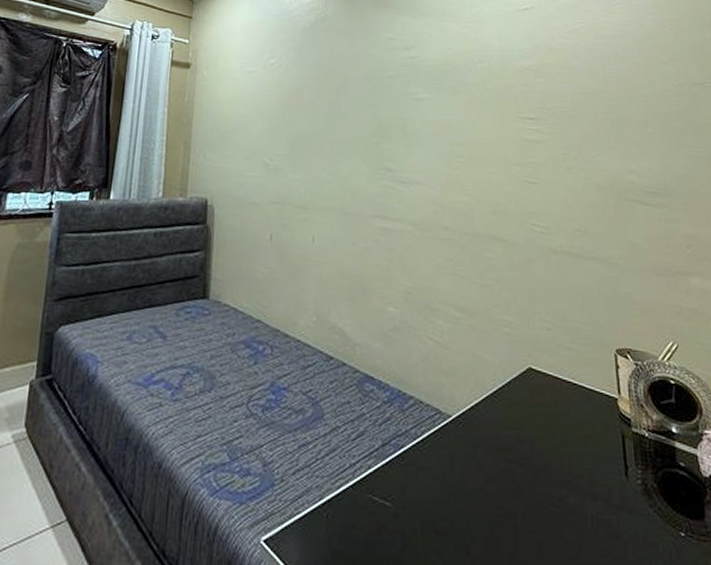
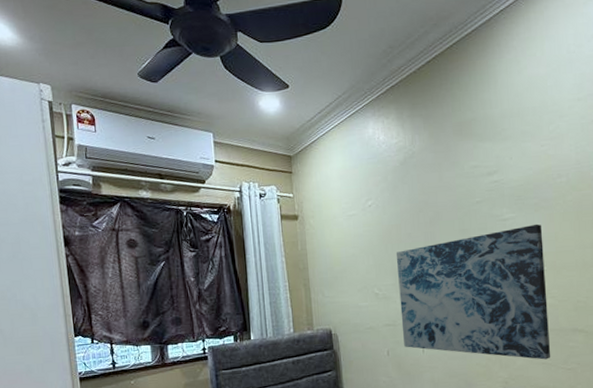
wall art: none [291,108,464,270] -> present [395,224,551,360]

